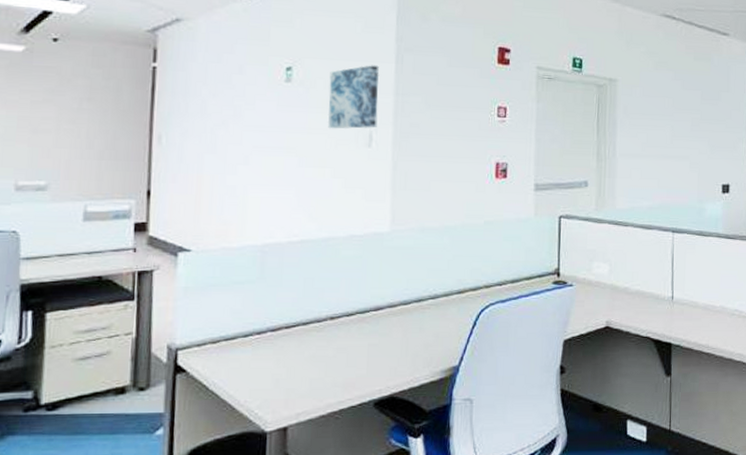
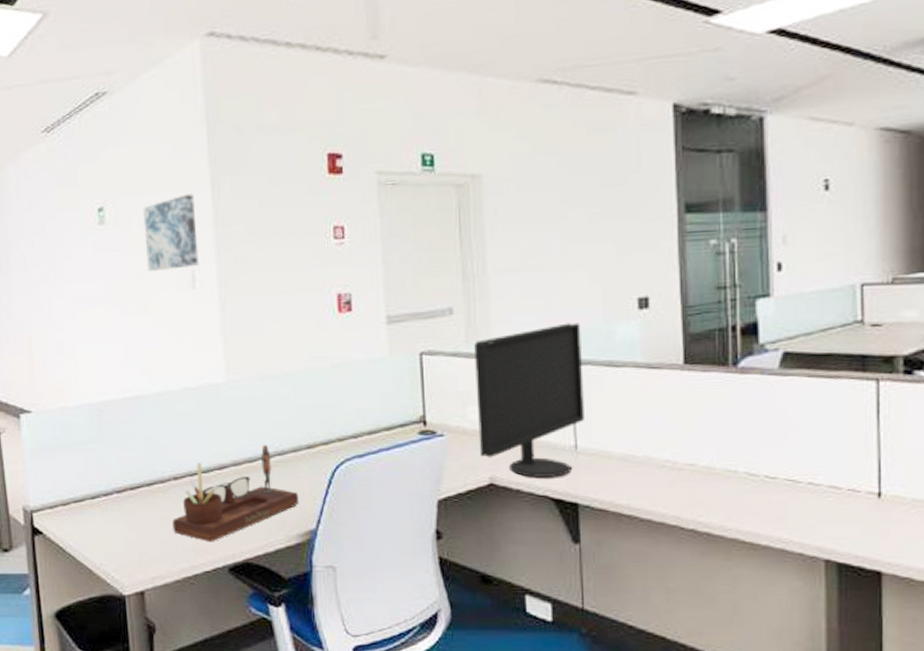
desk organizer: none [324,288,446,379] -> present [172,444,300,542]
computer monitor: none [600,200,681,322] -> present [474,322,584,477]

